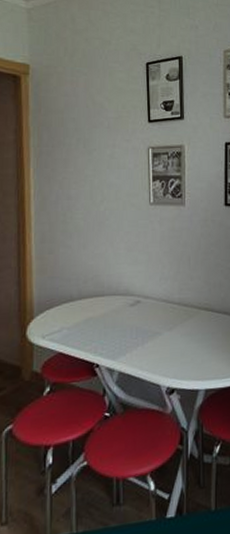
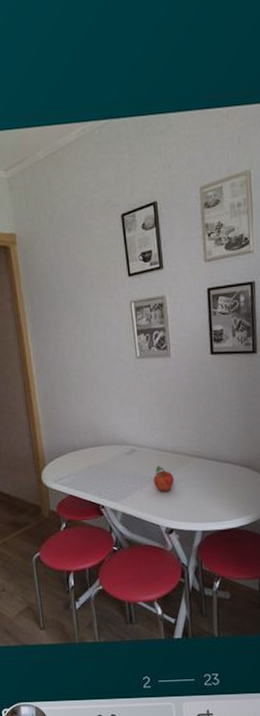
fruit: none [158,318,179,348] -> present [154,465,174,492]

